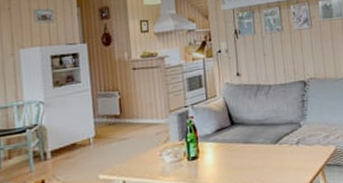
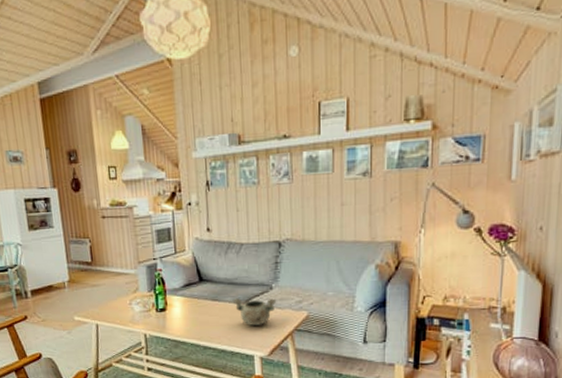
decorative bowl: none [264,136,305,165] -> present [232,298,276,325]

